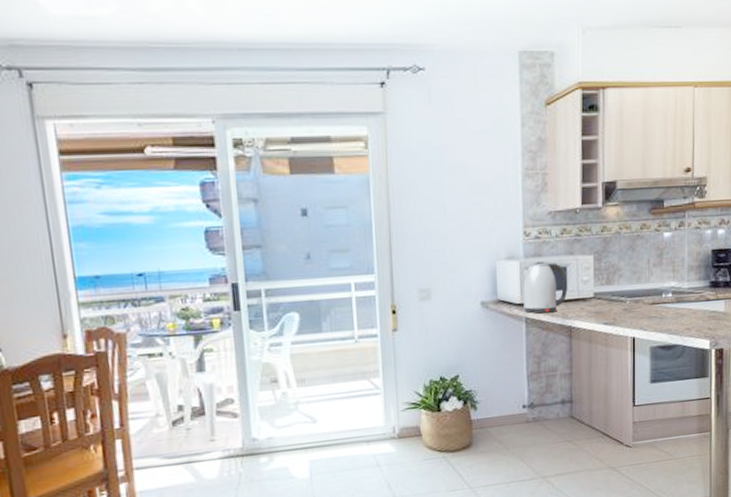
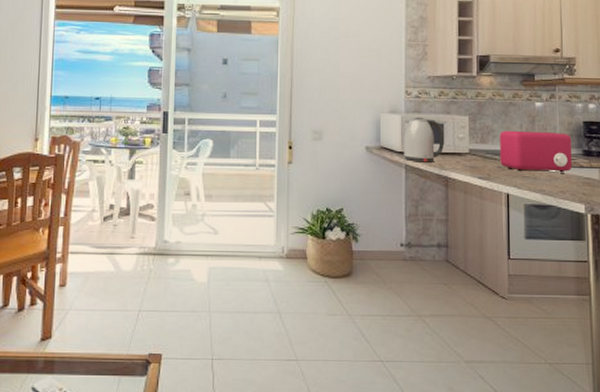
toaster: none [626,264,700,313] -> present [500,130,573,173]

